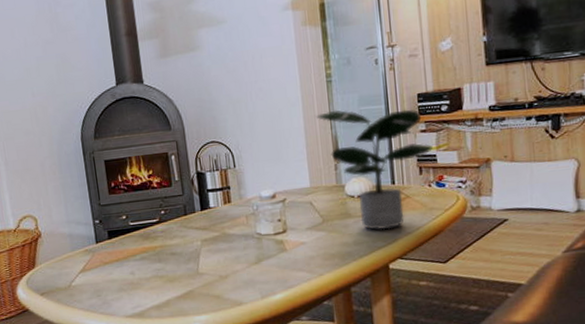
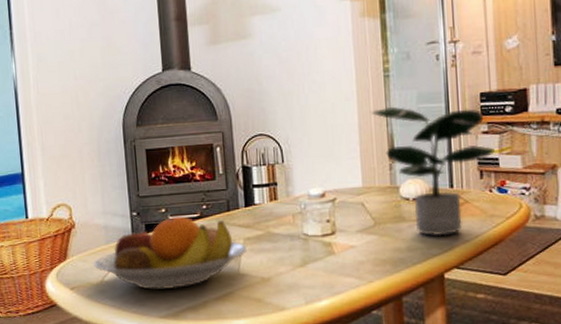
fruit bowl: none [61,221,205,292] -> present [94,215,248,290]

